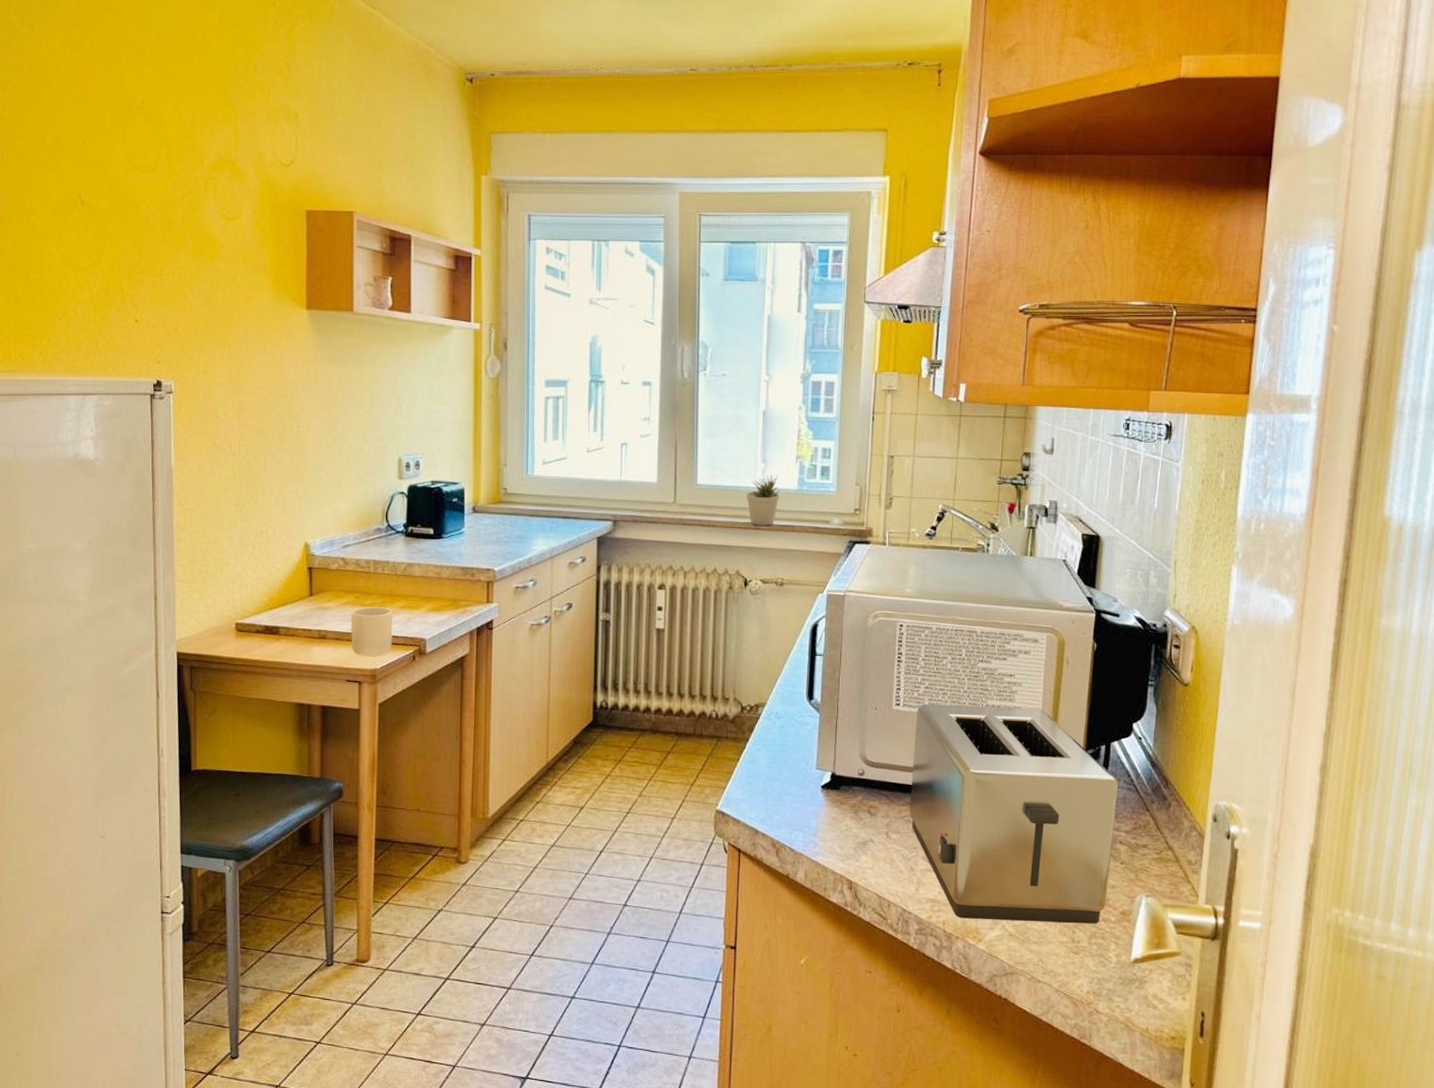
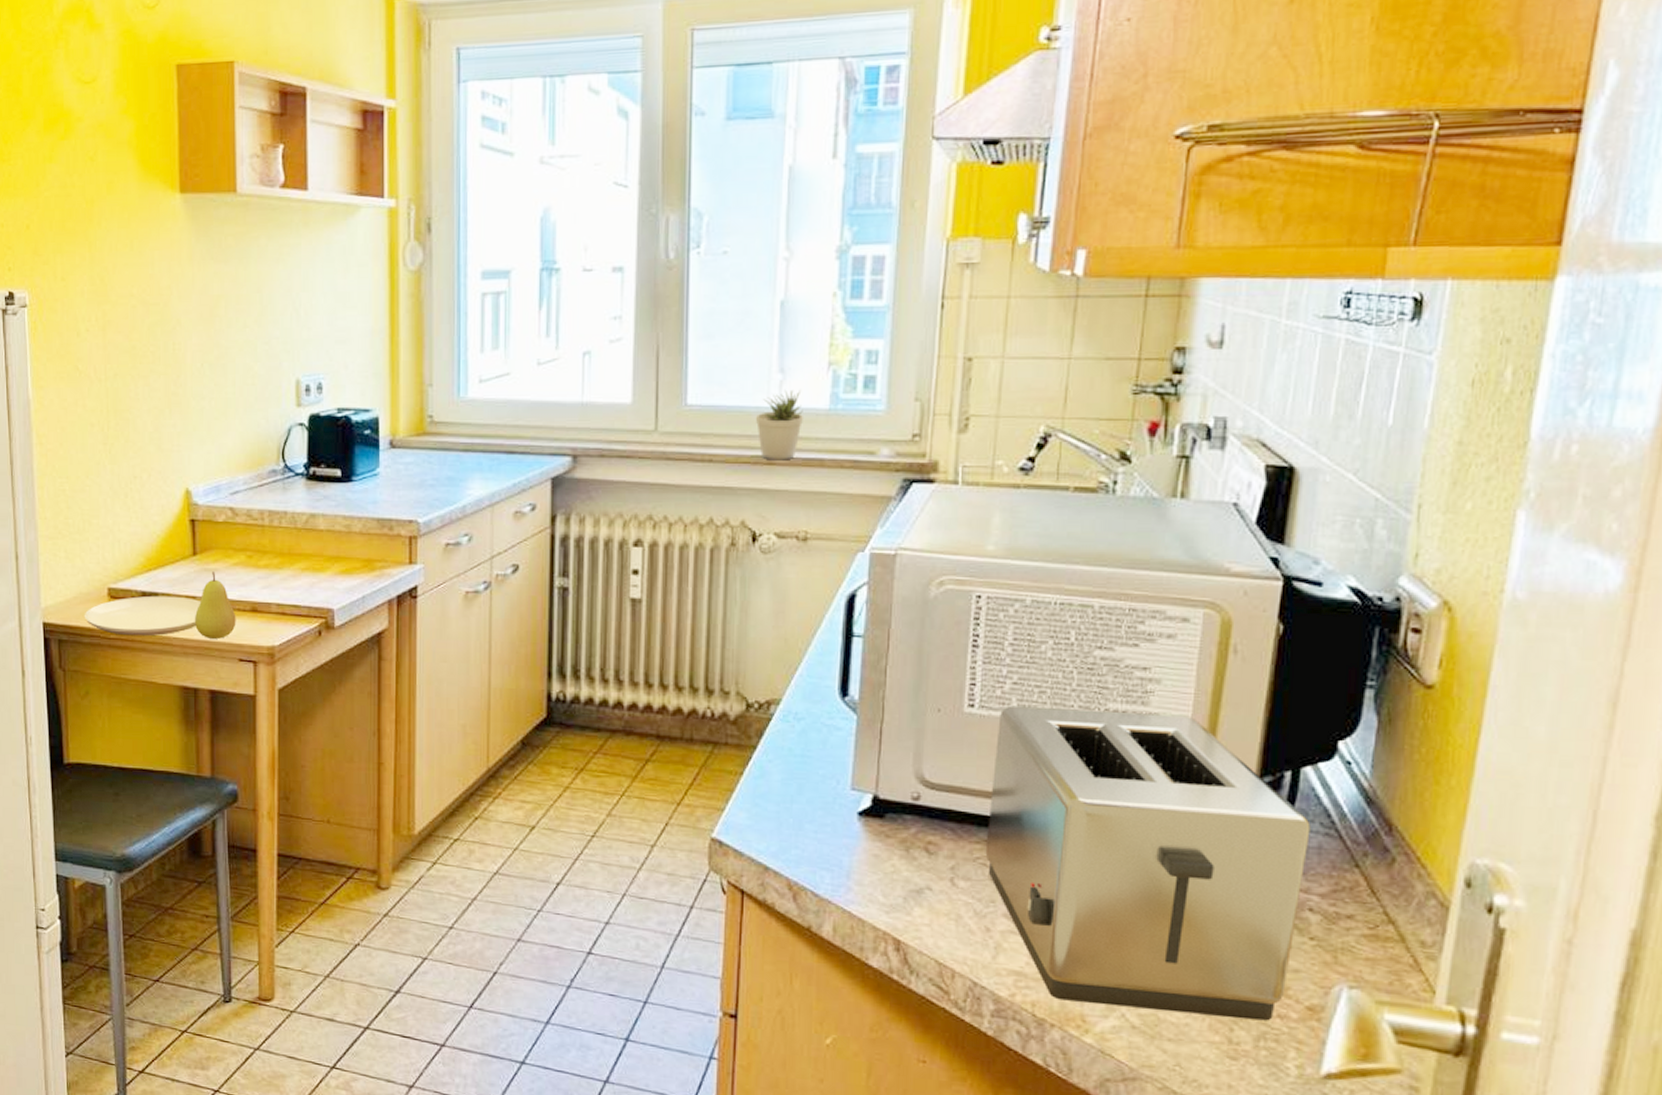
plate: none [213,629,315,663] -> present [84,595,200,637]
fruit: none [309,609,345,664] -> present [194,572,236,639]
mug: present [350,607,393,657] -> none [242,568,293,631]

